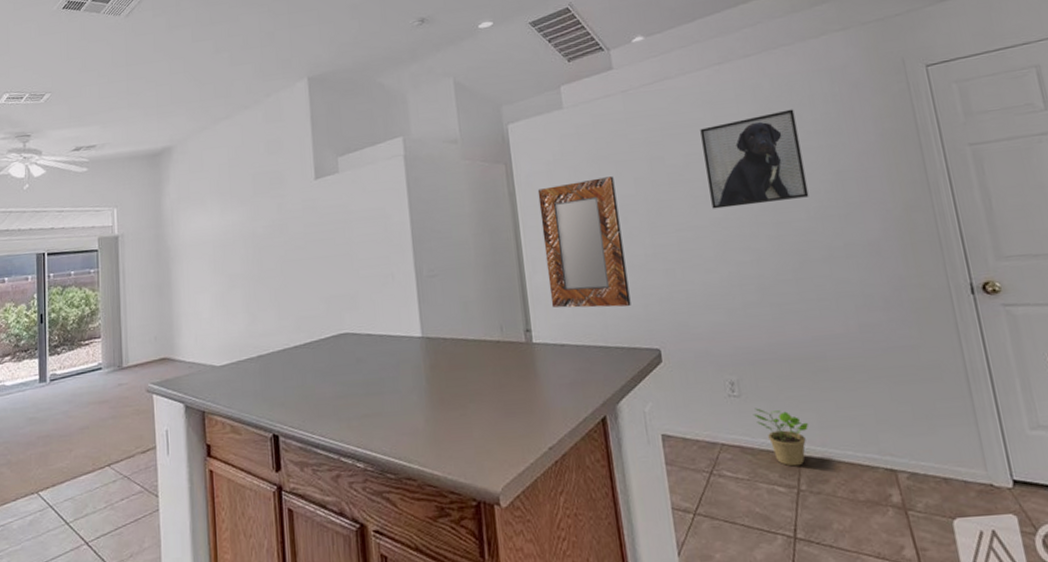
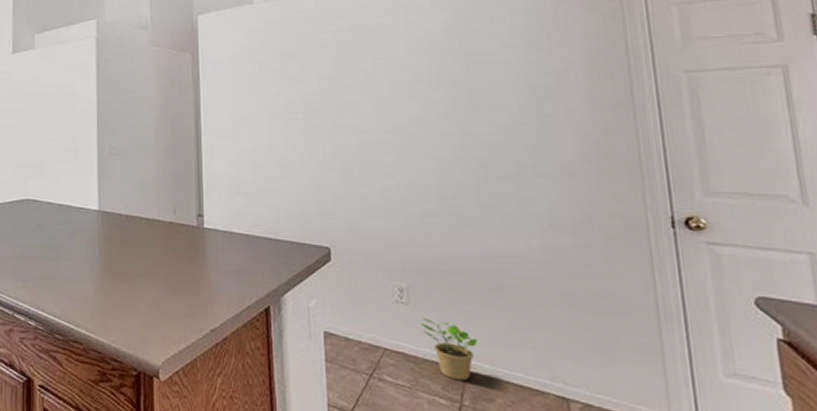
home mirror: present [537,176,631,308] -> none [221,73,305,203]
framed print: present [700,109,809,209] -> none [391,20,501,115]

